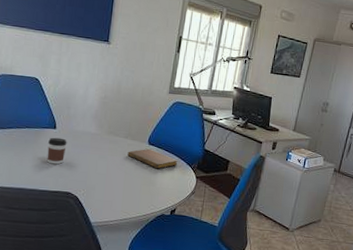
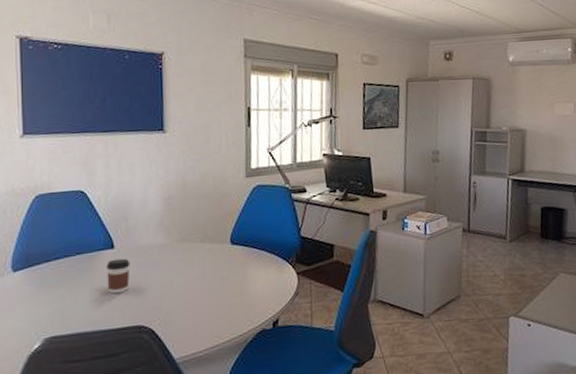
notebook: present [127,148,178,169] -> none [207,249,271,274]

